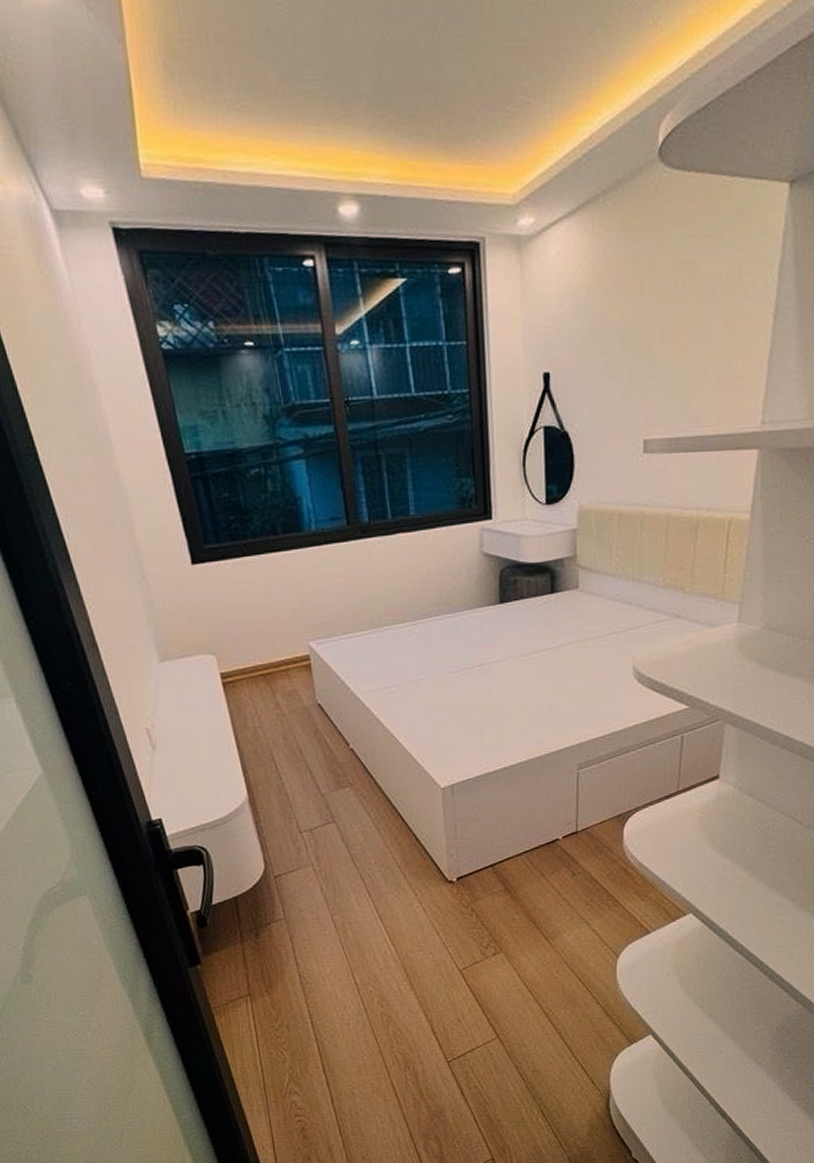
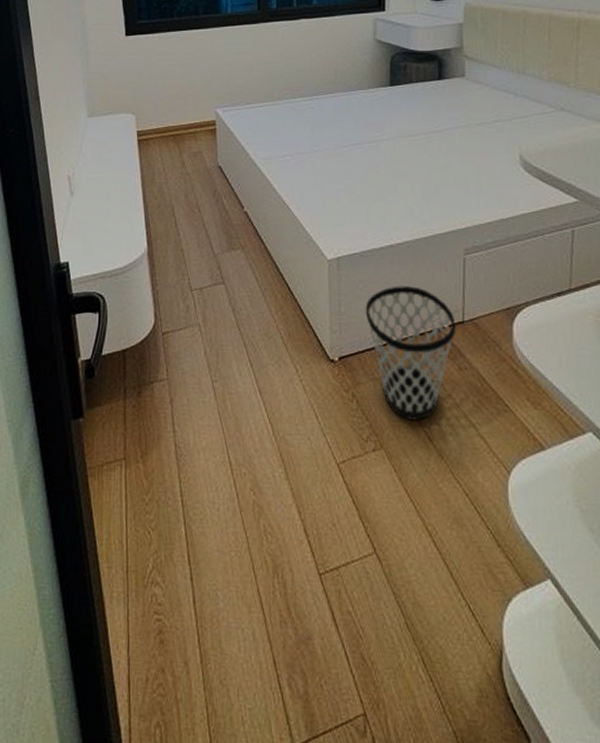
wastebasket: none [481,804,570,925] -> present [365,286,456,421]

